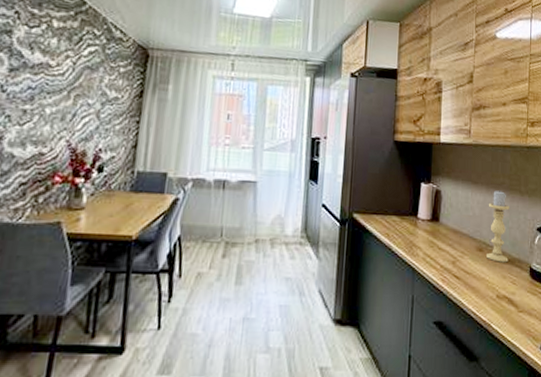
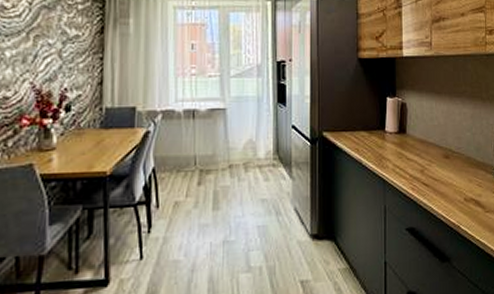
candle holder: present [485,190,509,263] -> none [452,99,474,167]

